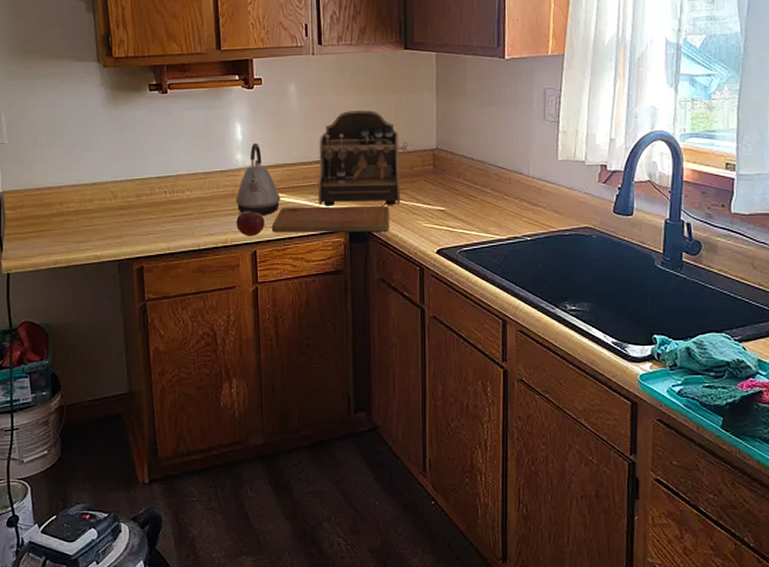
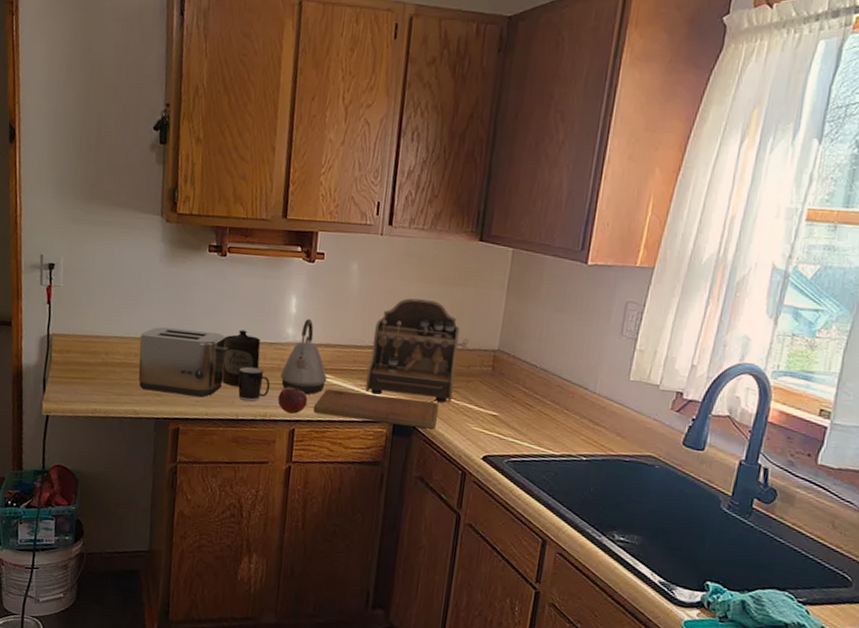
toaster: none [92,168,181,234] -> present [138,327,228,398]
canister: none [176,162,213,217] -> present [222,330,260,386]
mug: none [194,196,227,230] -> present [238,366,271,402]

